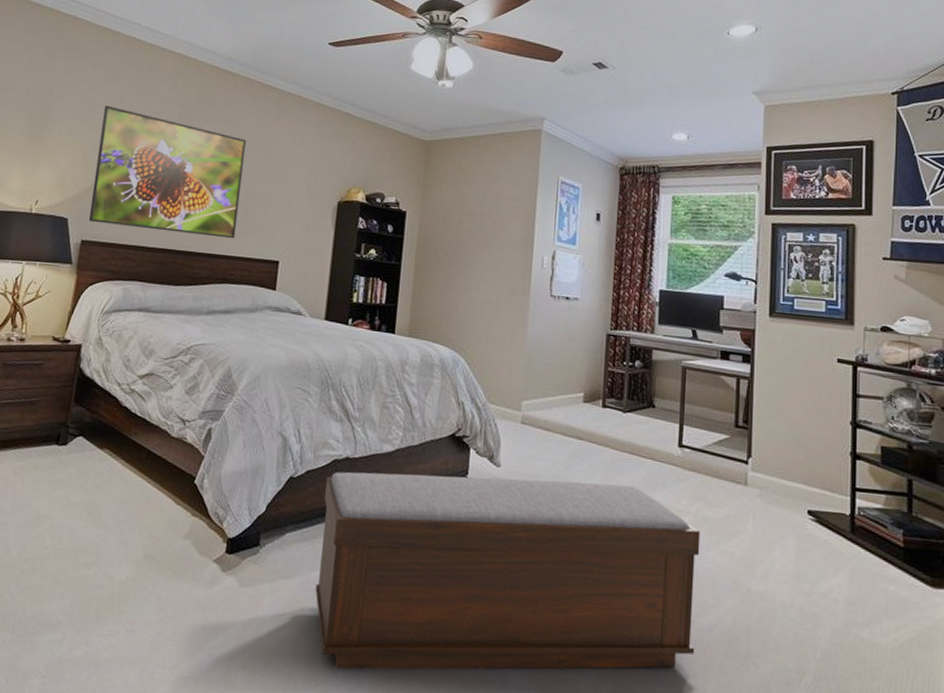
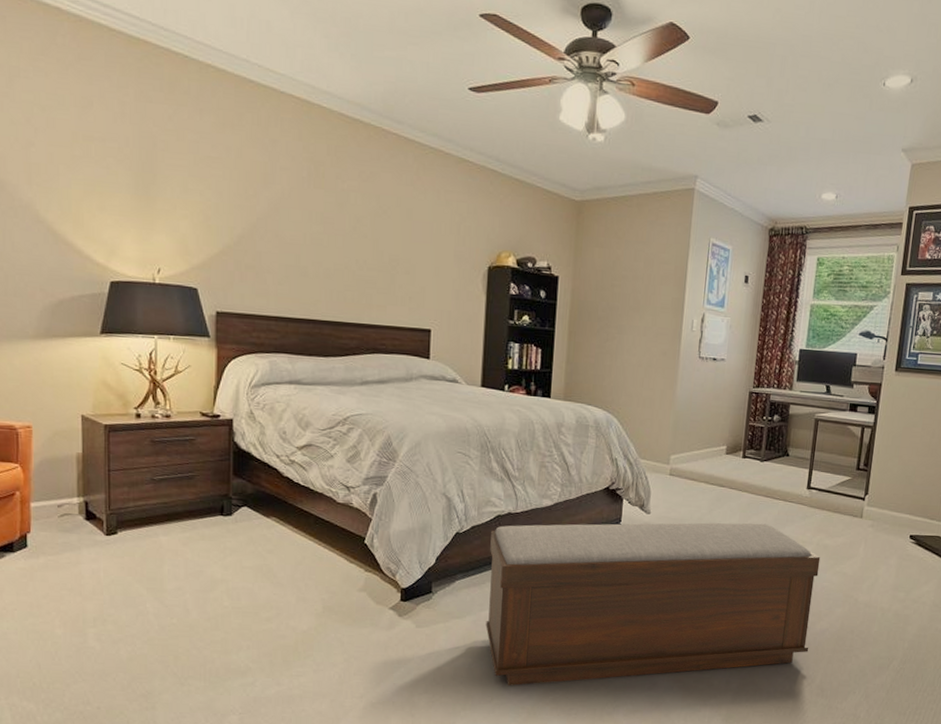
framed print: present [88,106,247,239] -> none [221,160,387,308]

